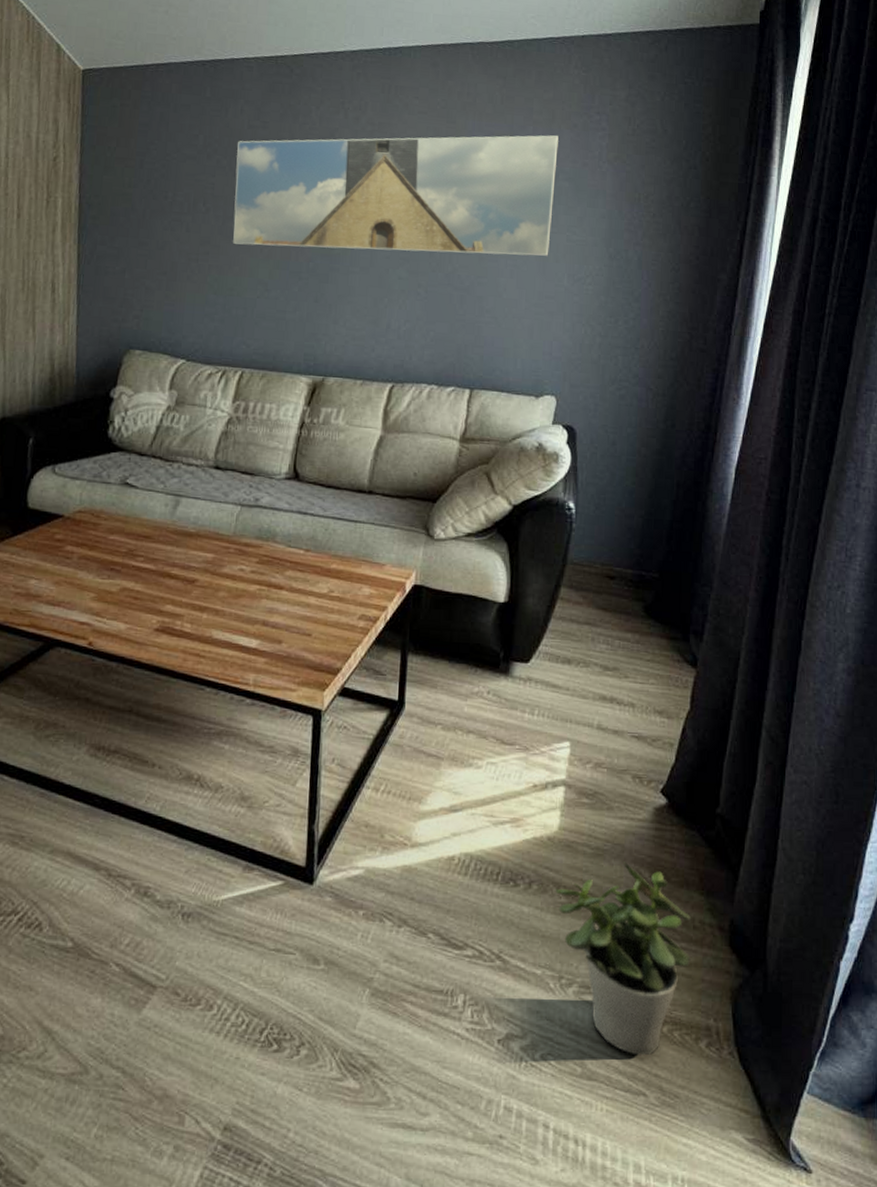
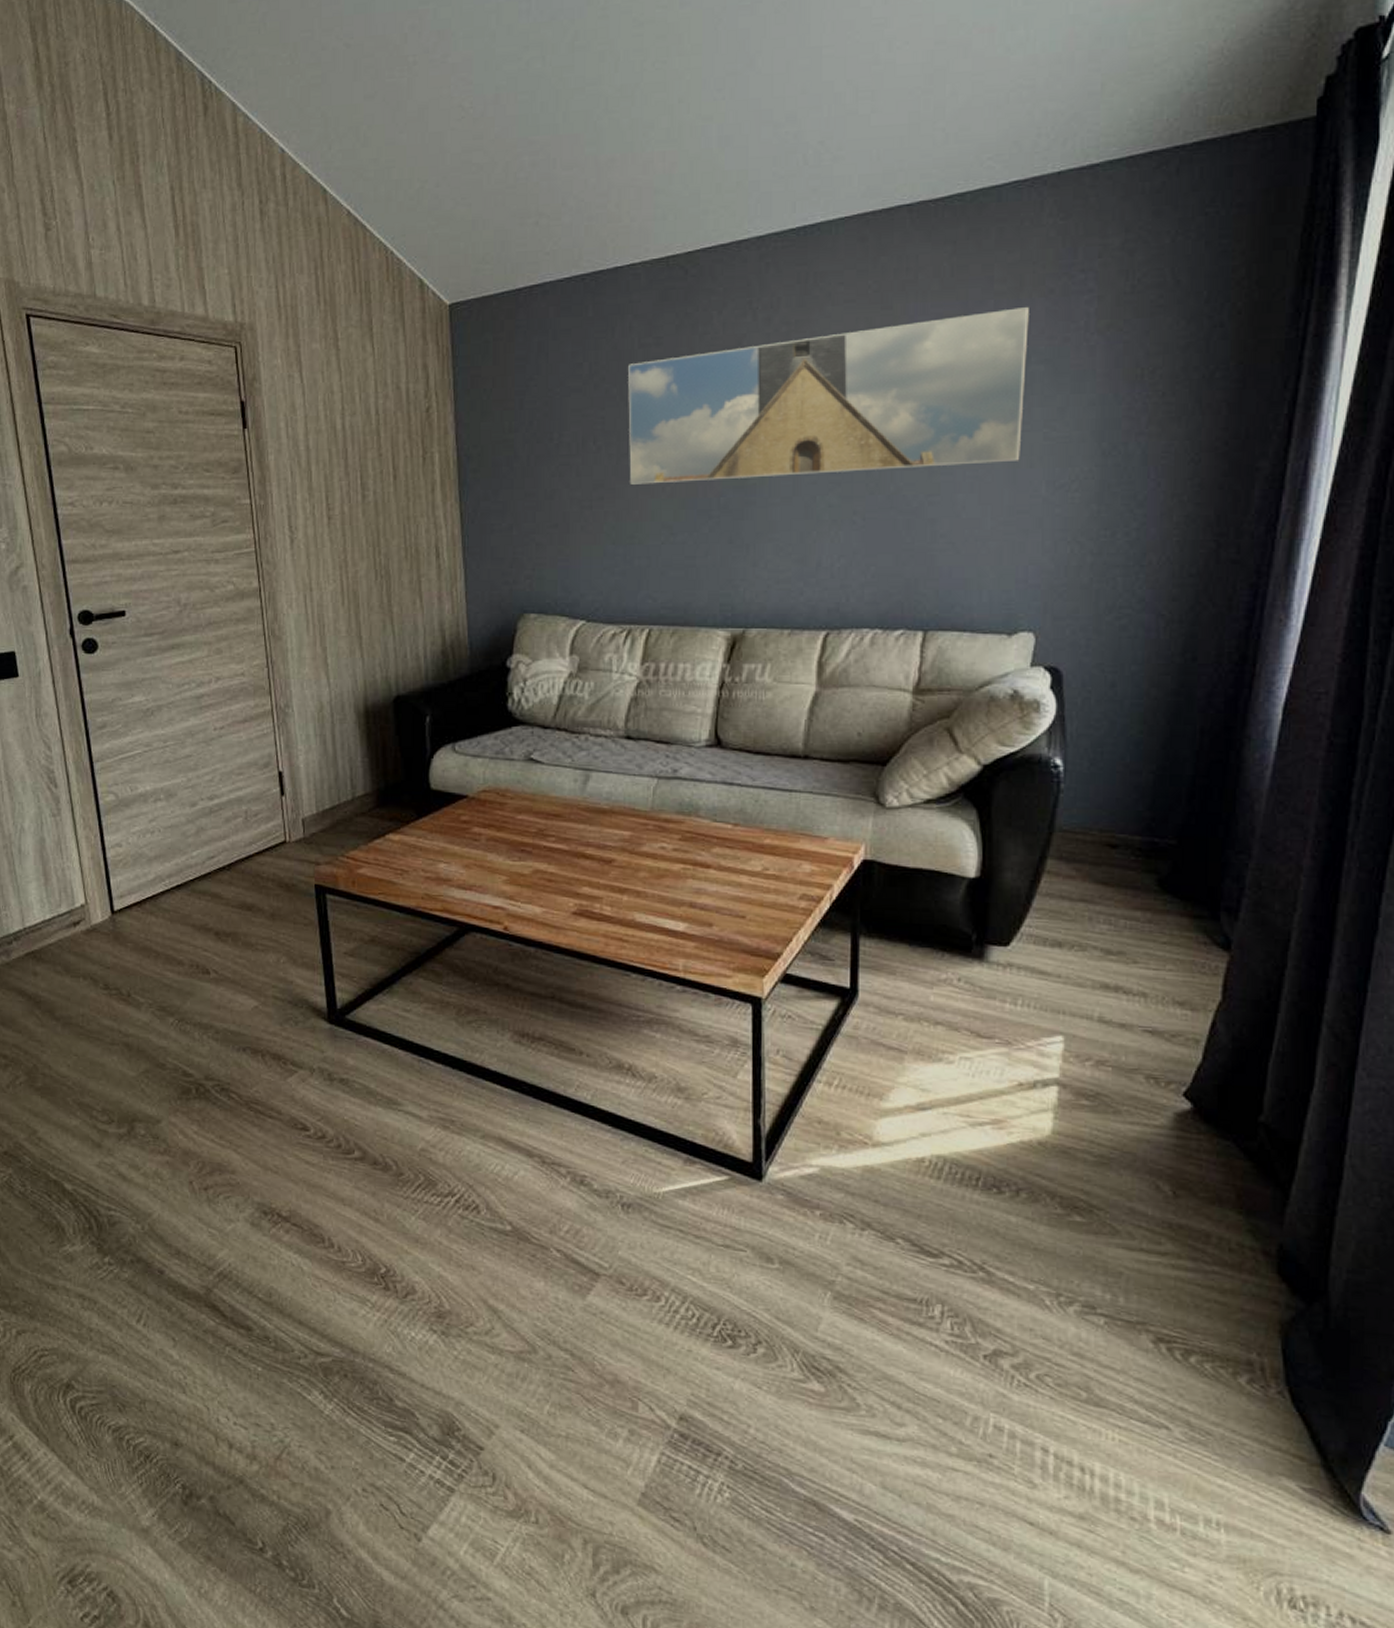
potted plant: present [554,862,692,1056] -> none [1048,1172,1227,1387]

